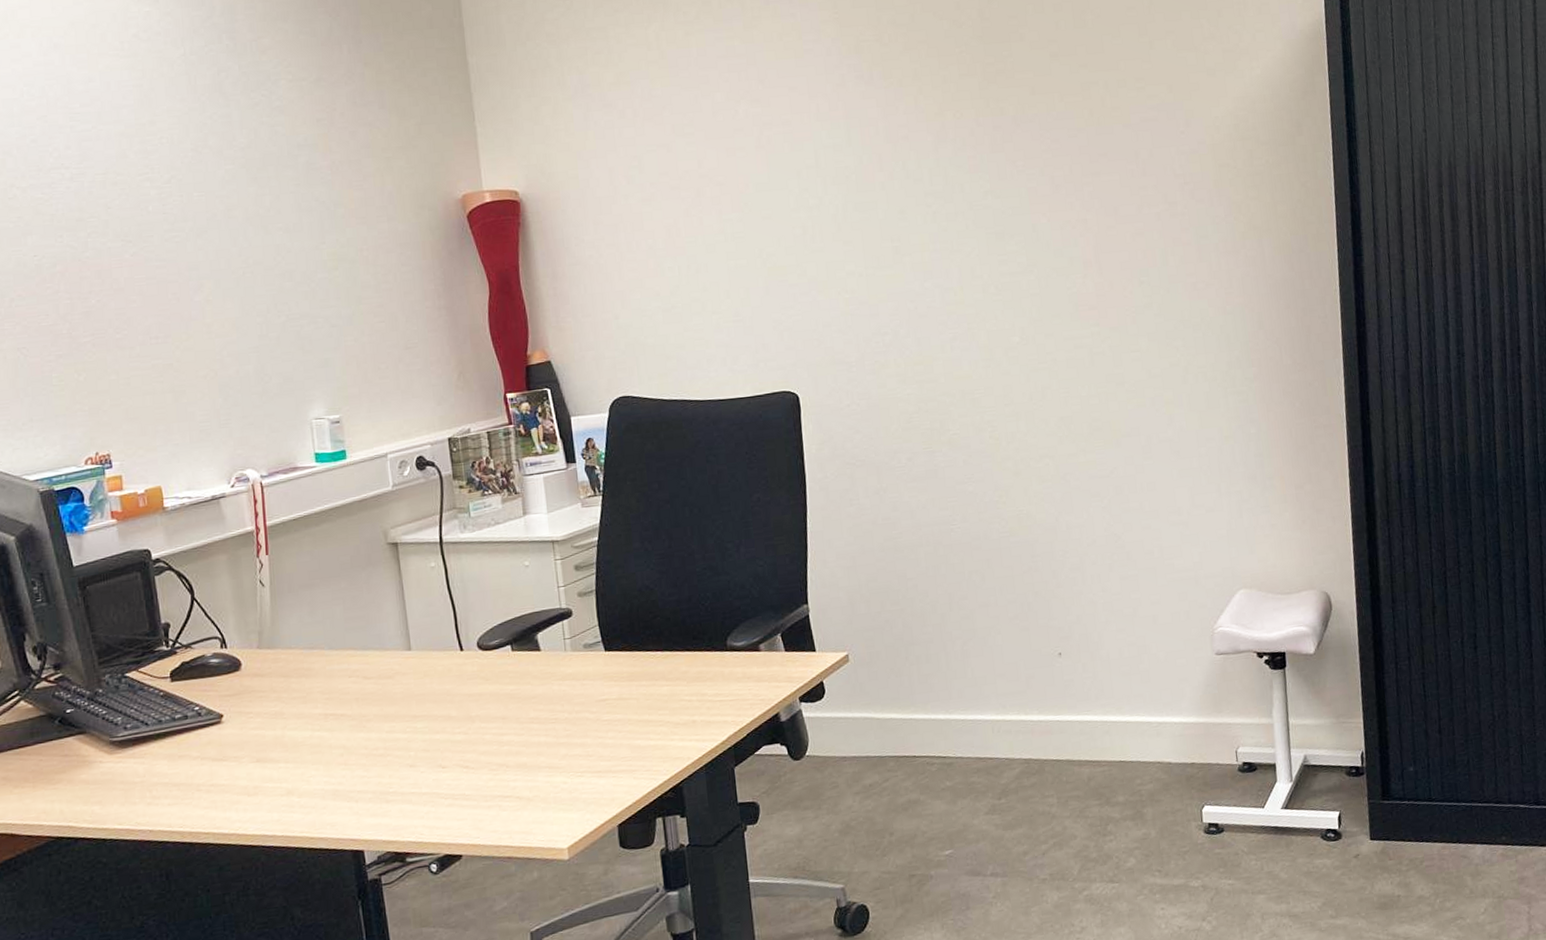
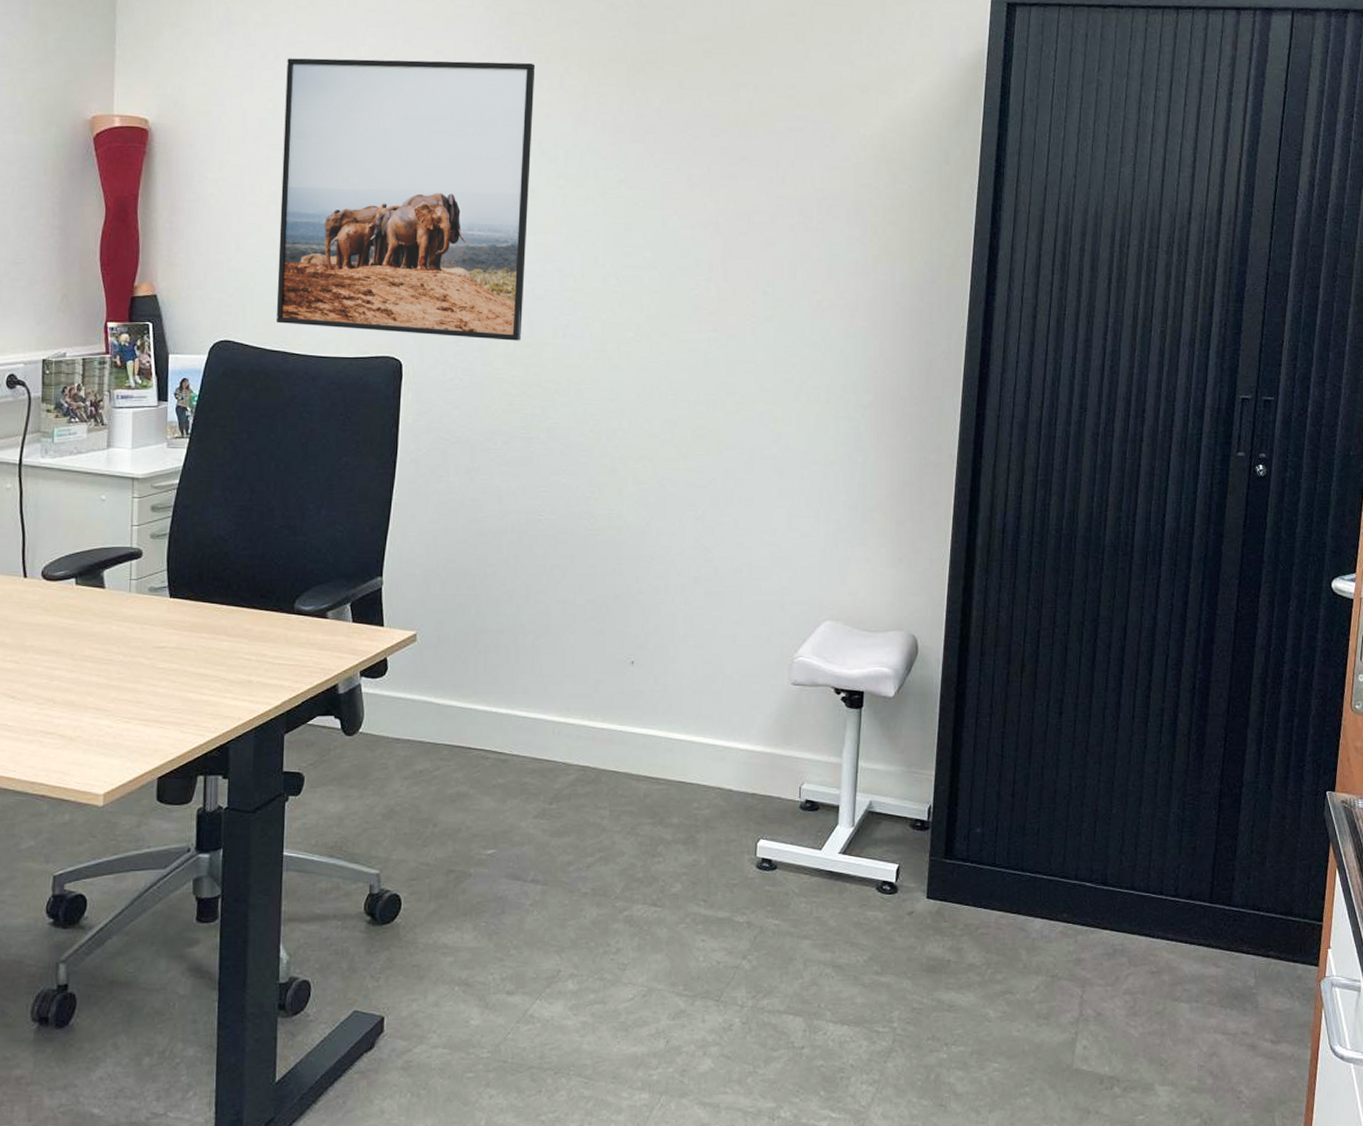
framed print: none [646,88,911,373] -> present [276,58,536,341]

